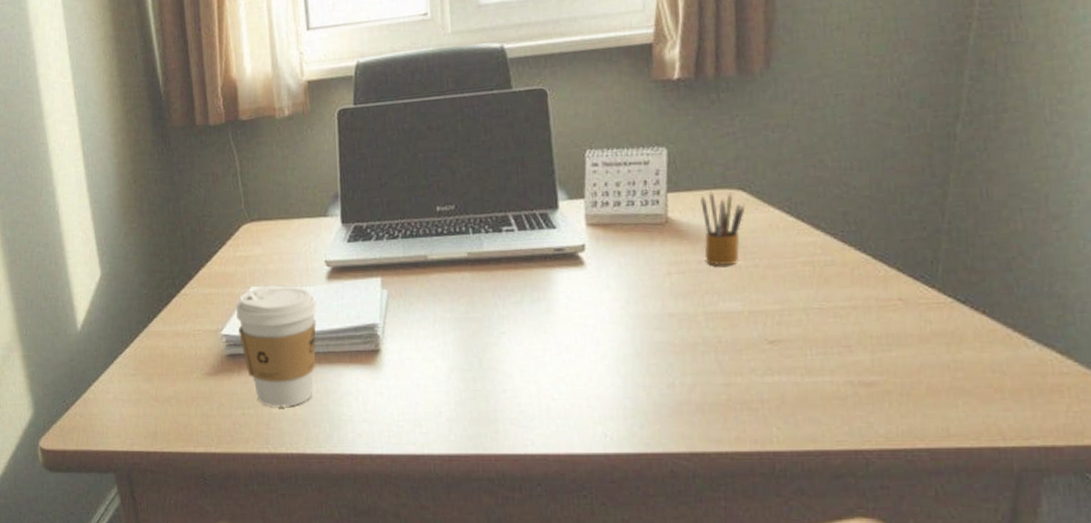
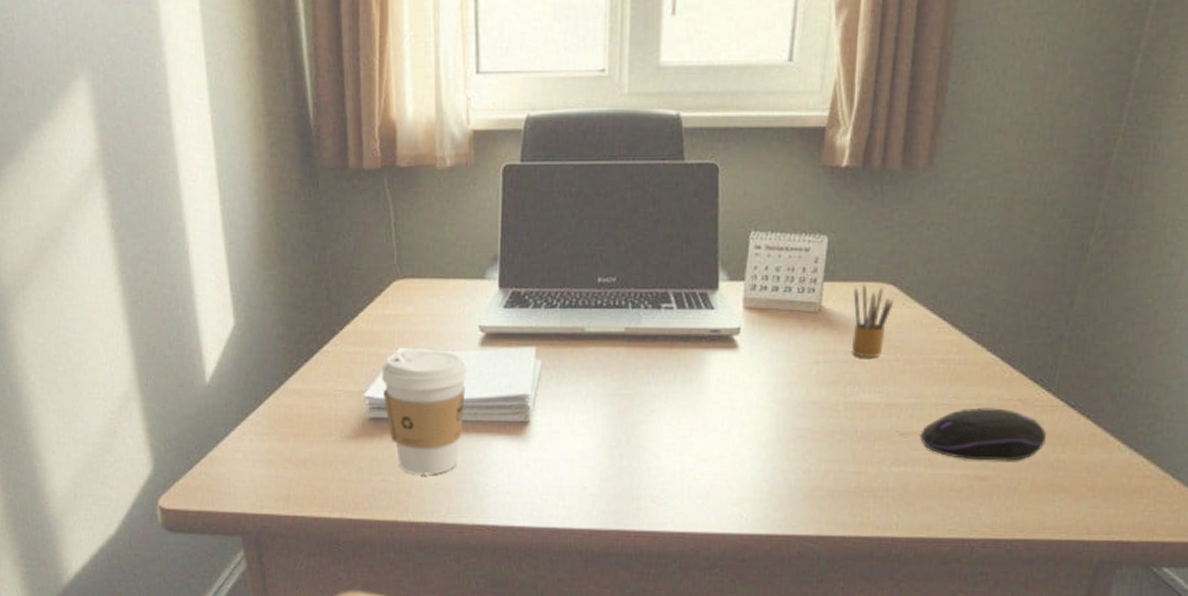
computer mouse: none [791,308,937,366] -> present [920,408,1046,461]

